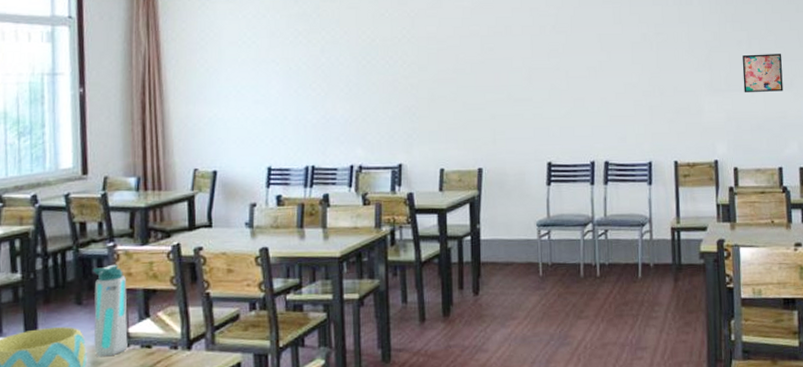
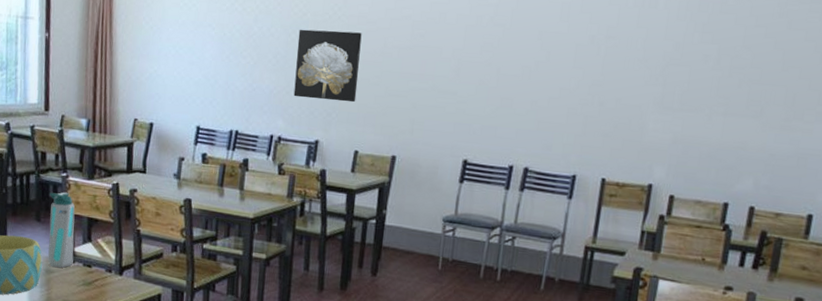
wall art: none [369,52,435,123] -> present [293,29,362,103]
wall art: present [742,54,784,92] -> none [699,72,757,119]

